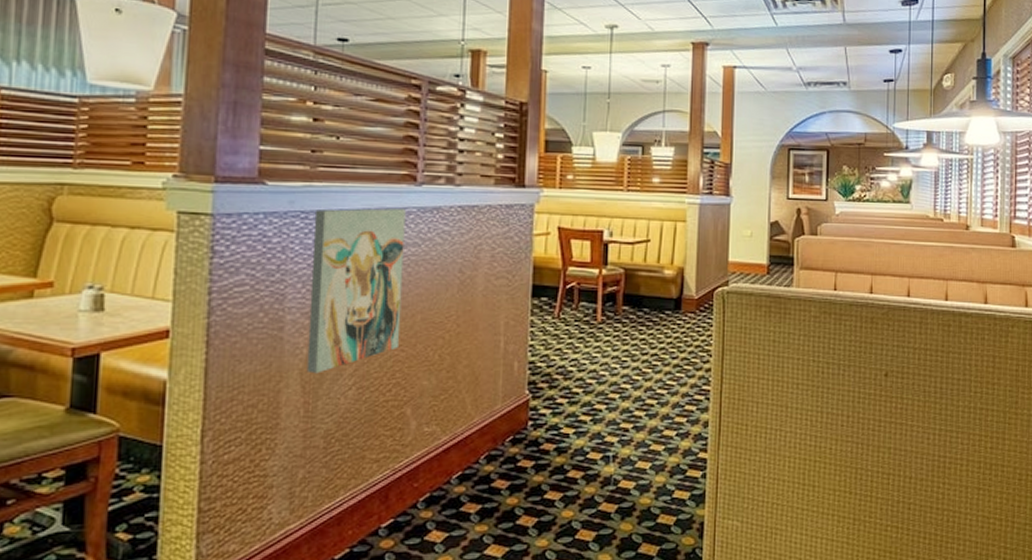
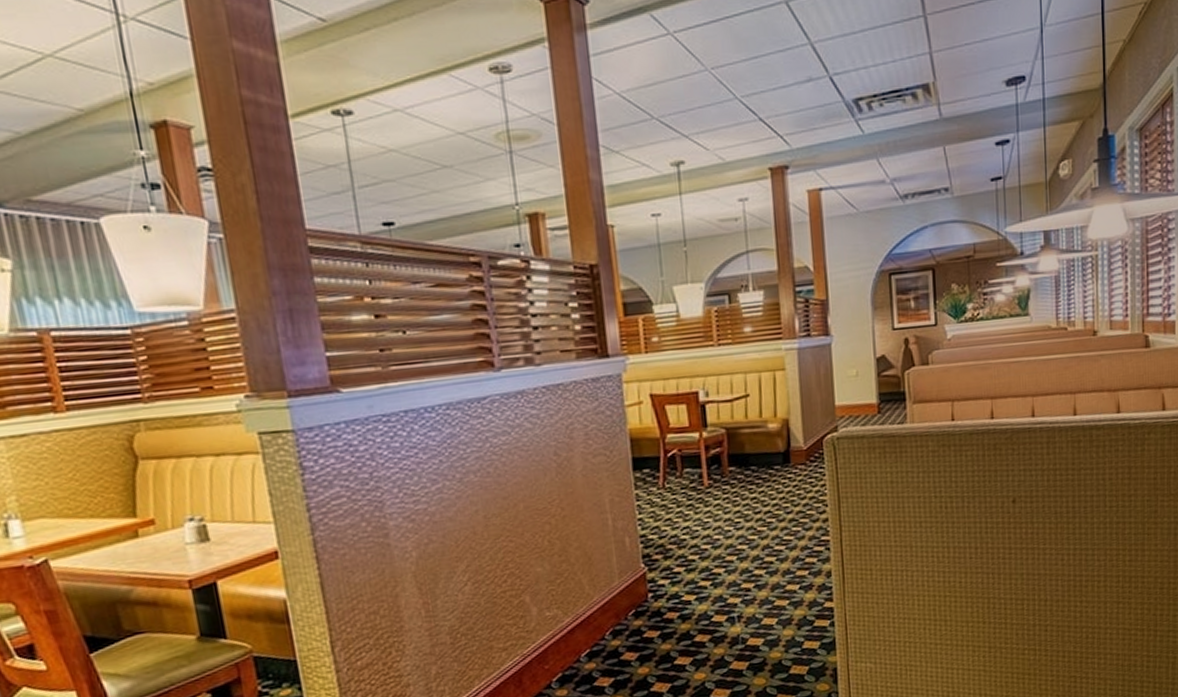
wall art: present [306,208,406,374] -> none [395,398,507,575]

